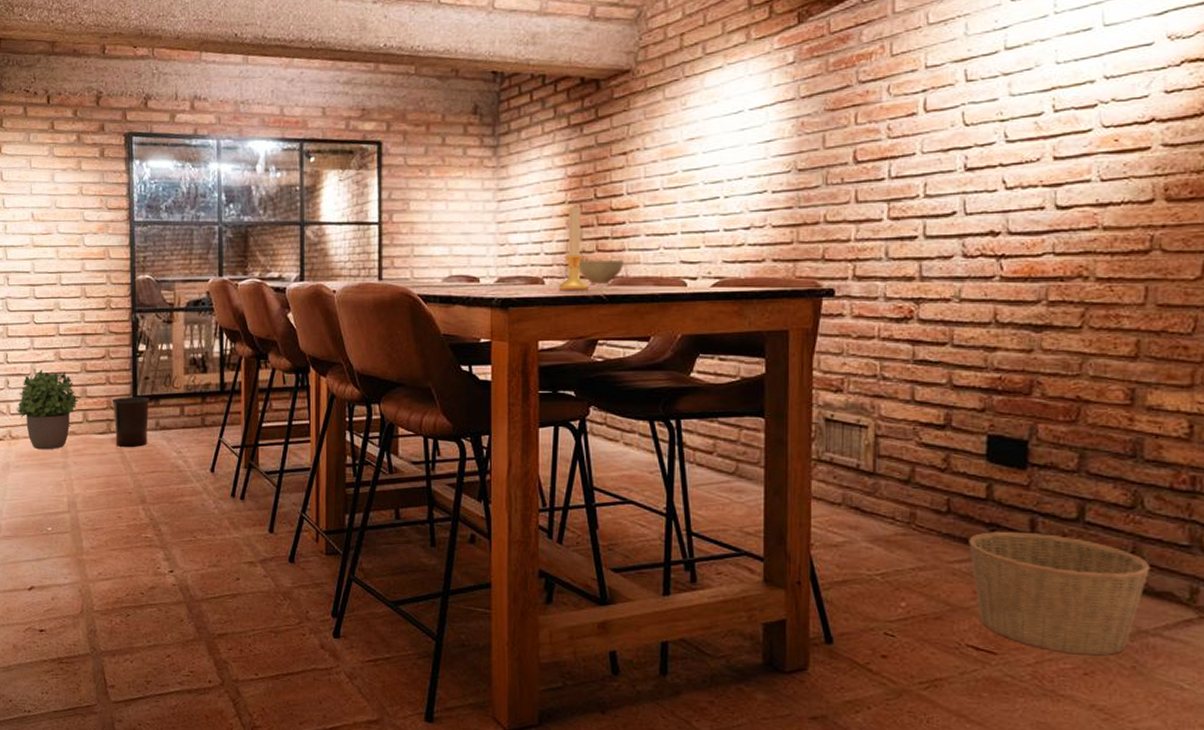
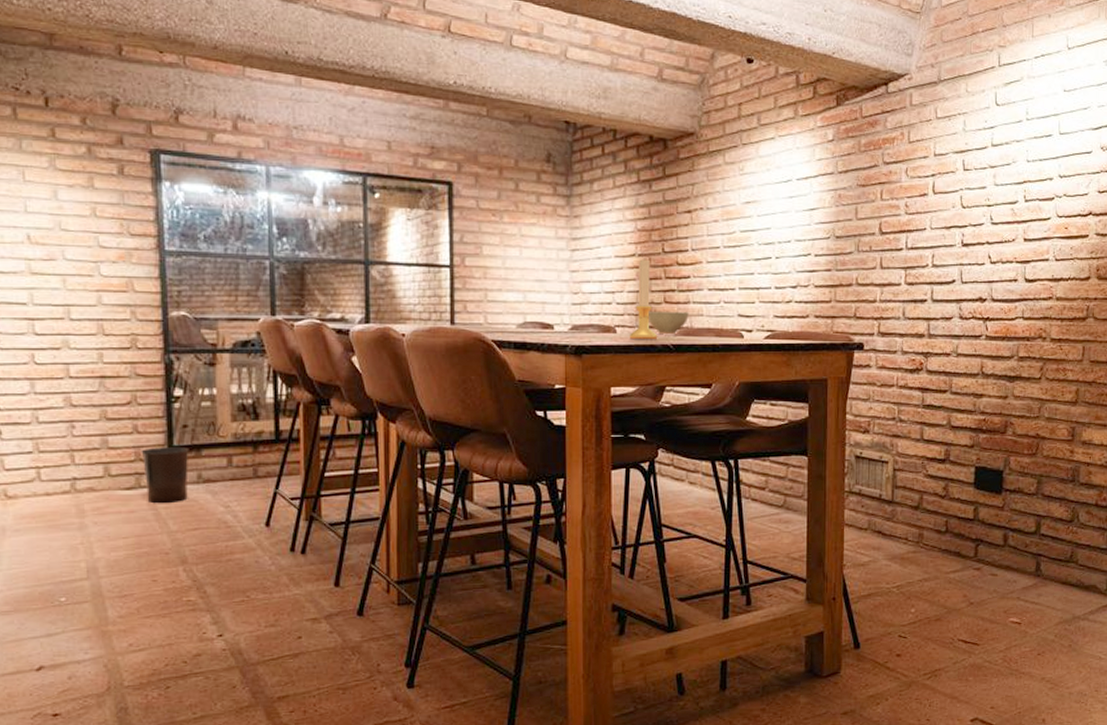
potted plant: present [16,369,79,450] -> none [12,417,98,510]
basket: present [969,531,1149,656] -> none [961,544,1082,640]

